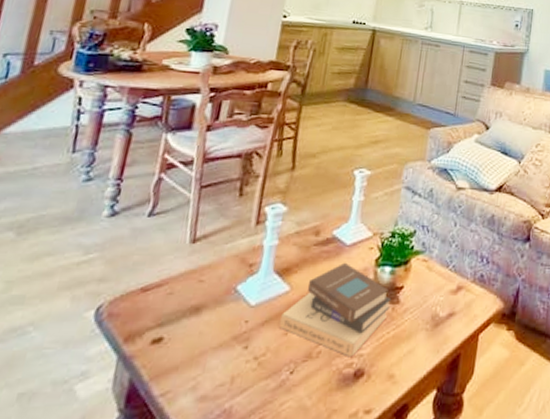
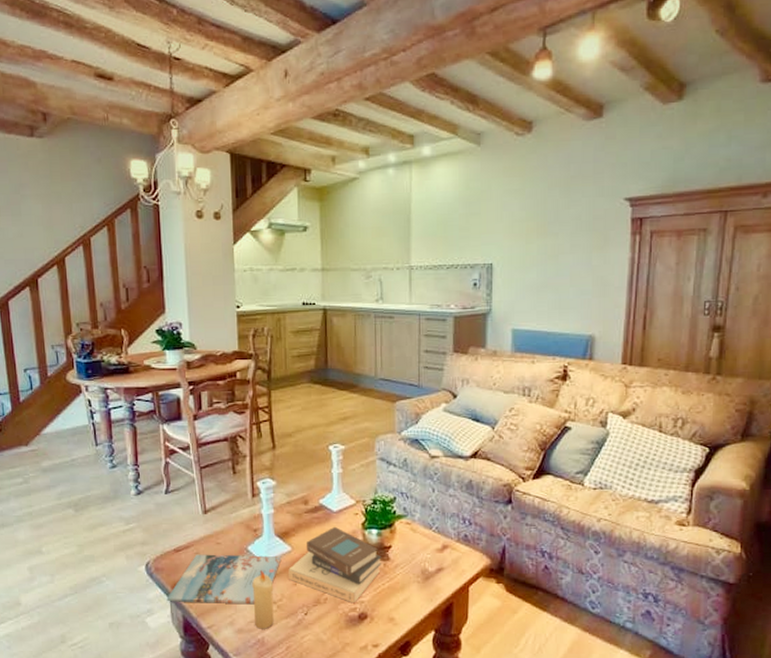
magazine: none [112,295,276,362] -> present [166,554,282,605]
candle: none [224,316,259,395] -> present [252,570,274,629]

